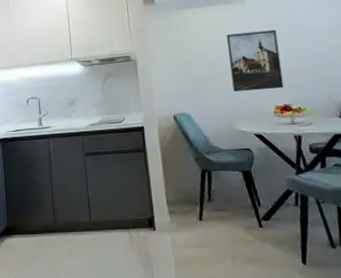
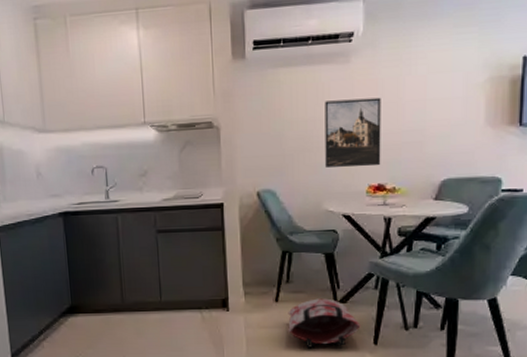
bag: none [212,216,287,268] -> present [288,298,361,348]

